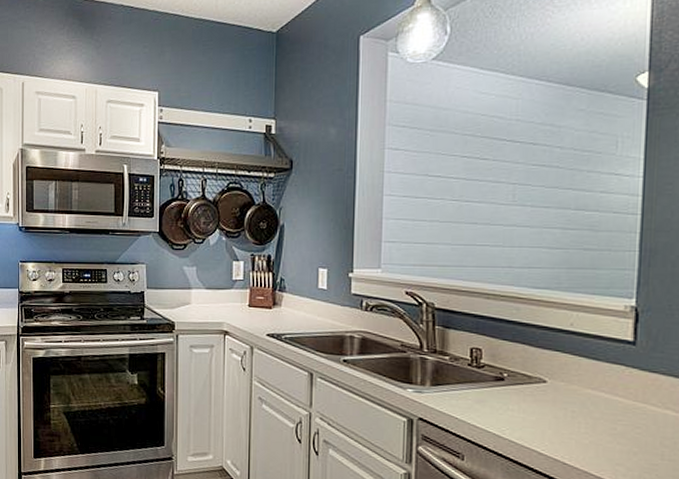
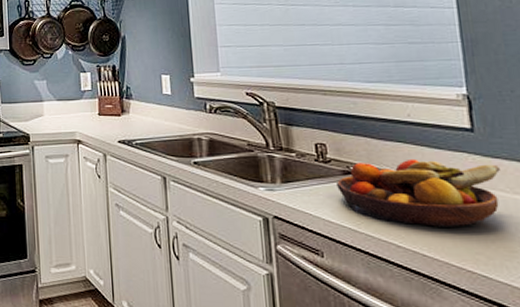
fruit bowl: none [486,368,655,438] -> present [335,158,500,227]

